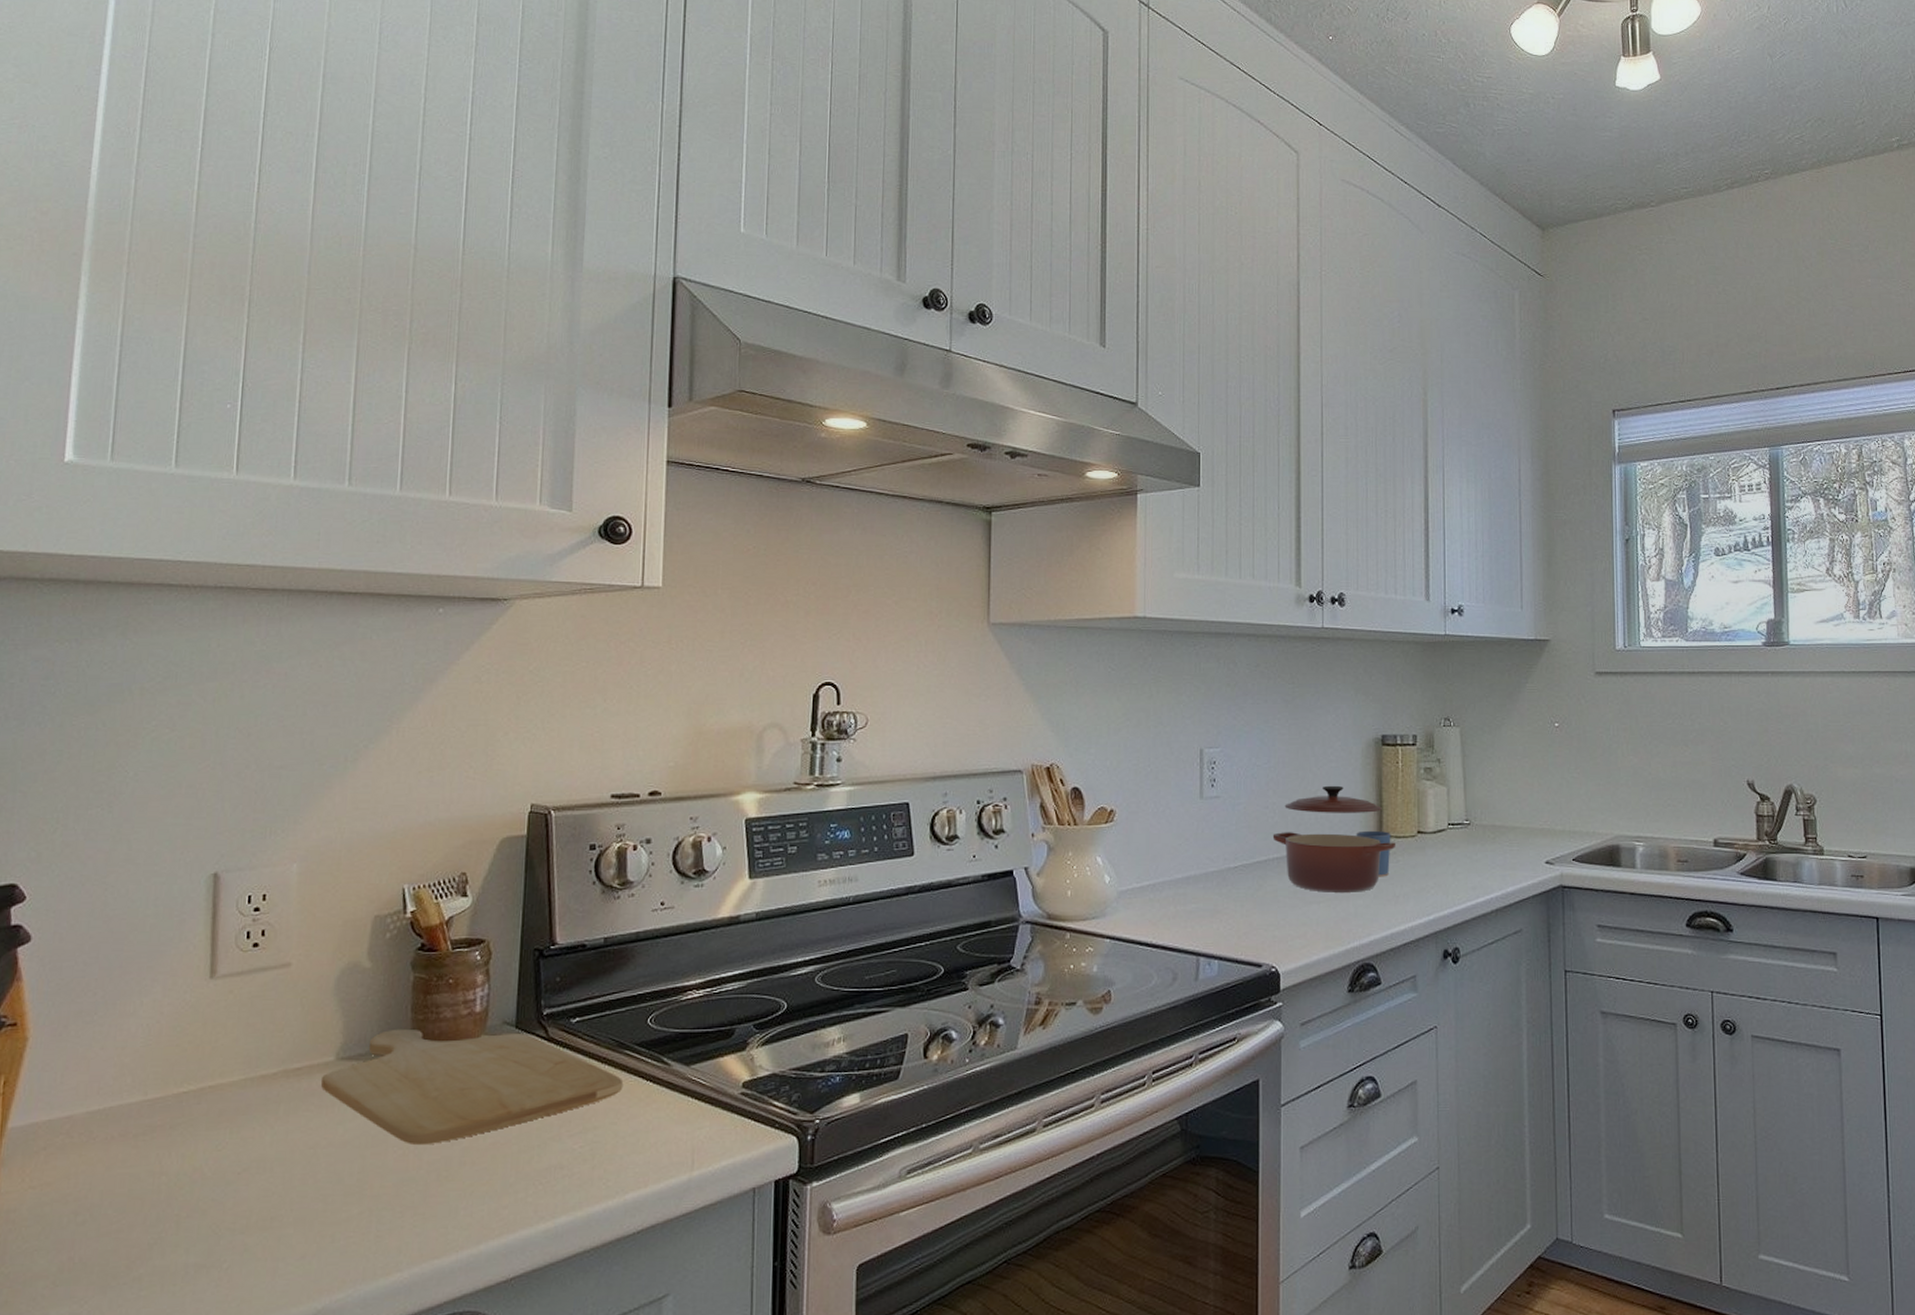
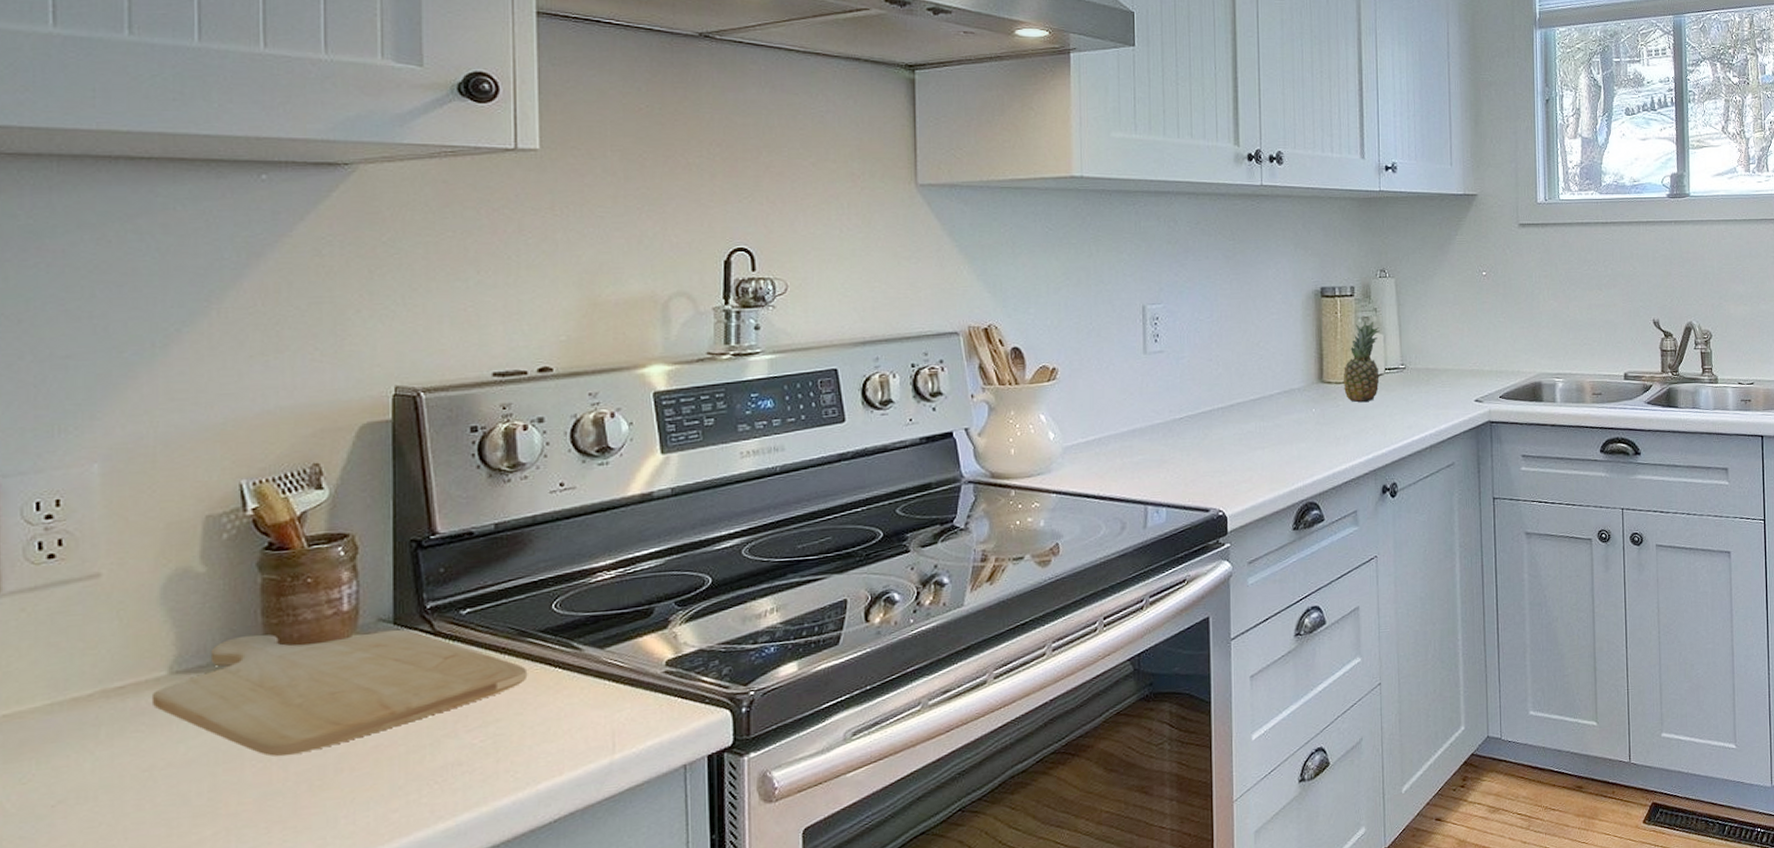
saucepan: present [1272,785,1395,892] -> none [1217,336,1335,438]
mug: present [1356,830,1391,877] -> none [1297,377,1332,421]
fruit: none [1403,771,1443,858] -> present [1343,320,1380,402]

